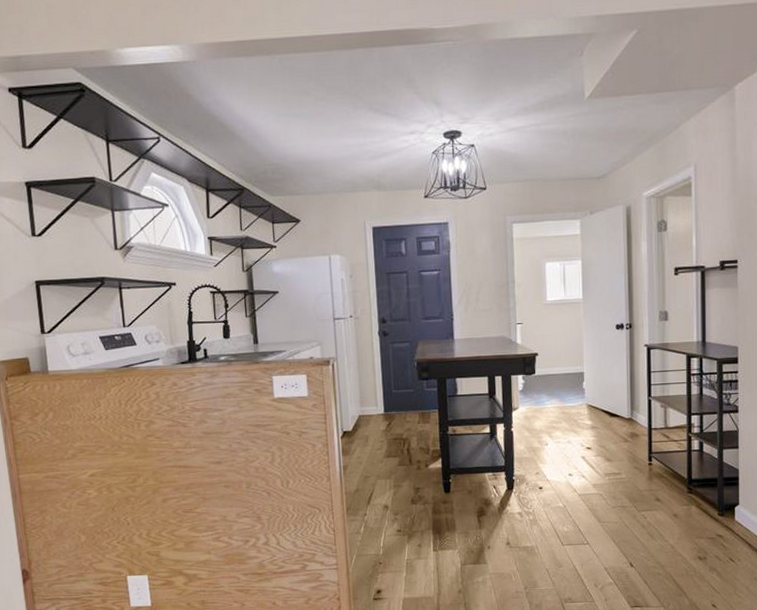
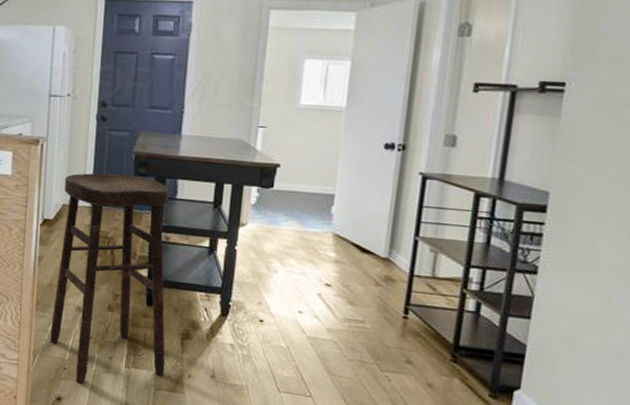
stool: none [358,380,468,574] -> present [50,173,169,384]

